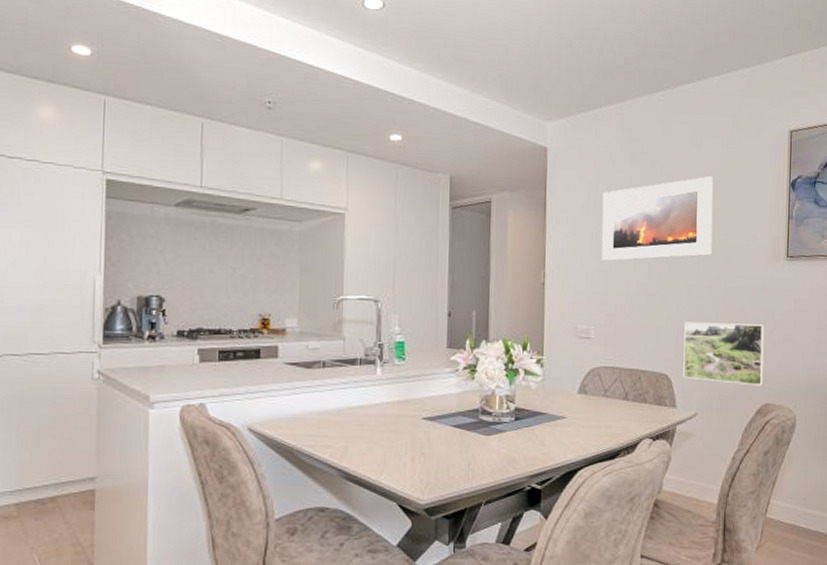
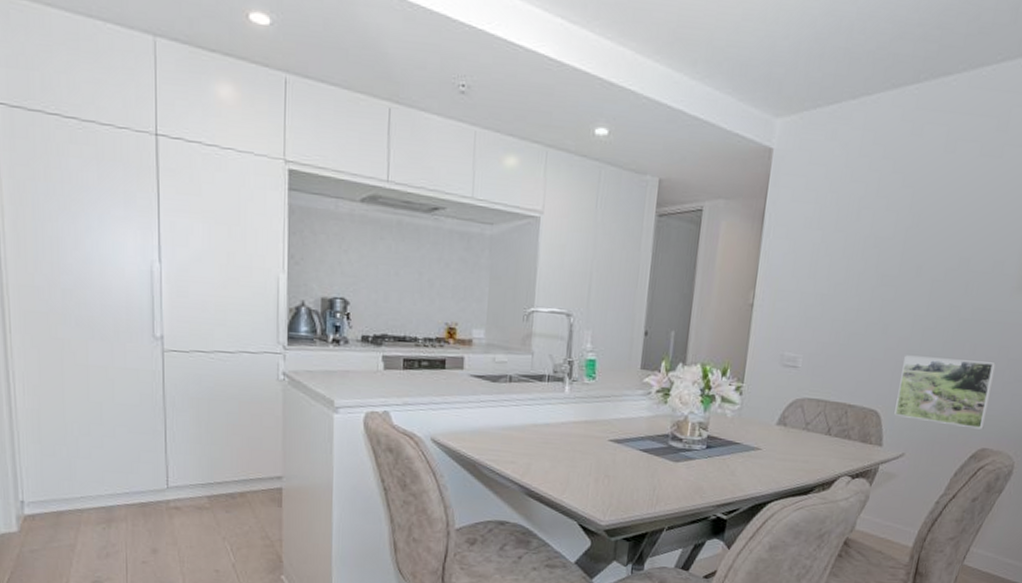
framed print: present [602,175,713,261] -> none [820,189,963,284]

